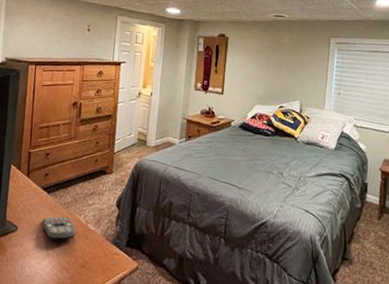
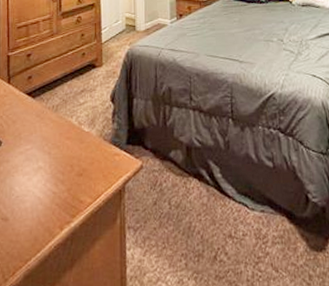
remote control: present [42,216,76,240] -> none [29,122,69,149]

